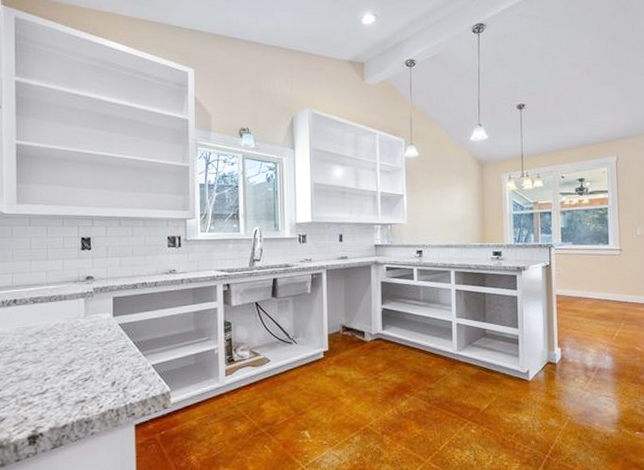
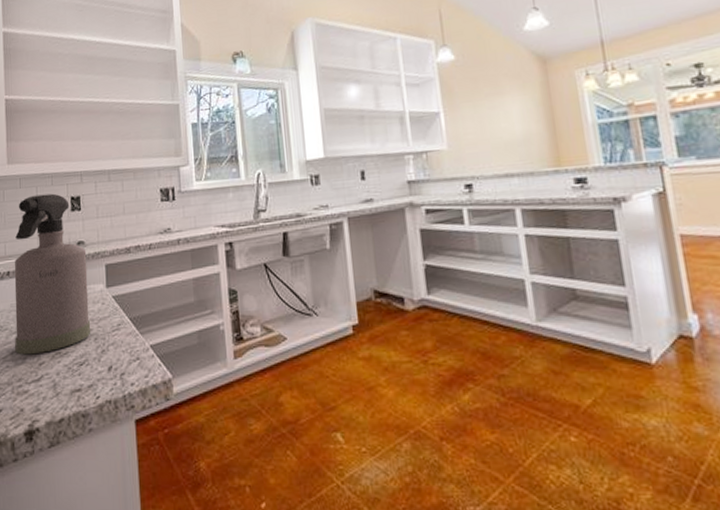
spray bottle: none [20,233,97,372] -> present [14,193,91,355]

